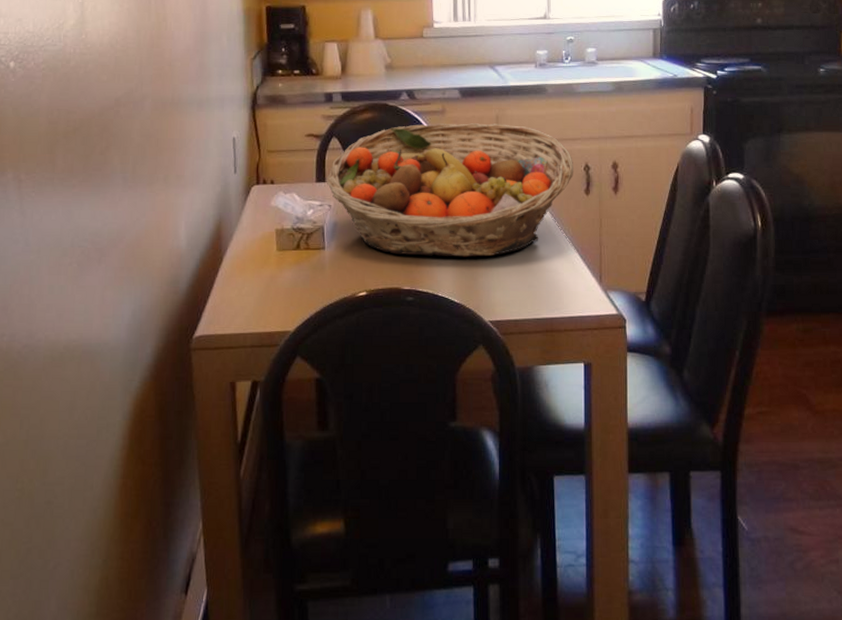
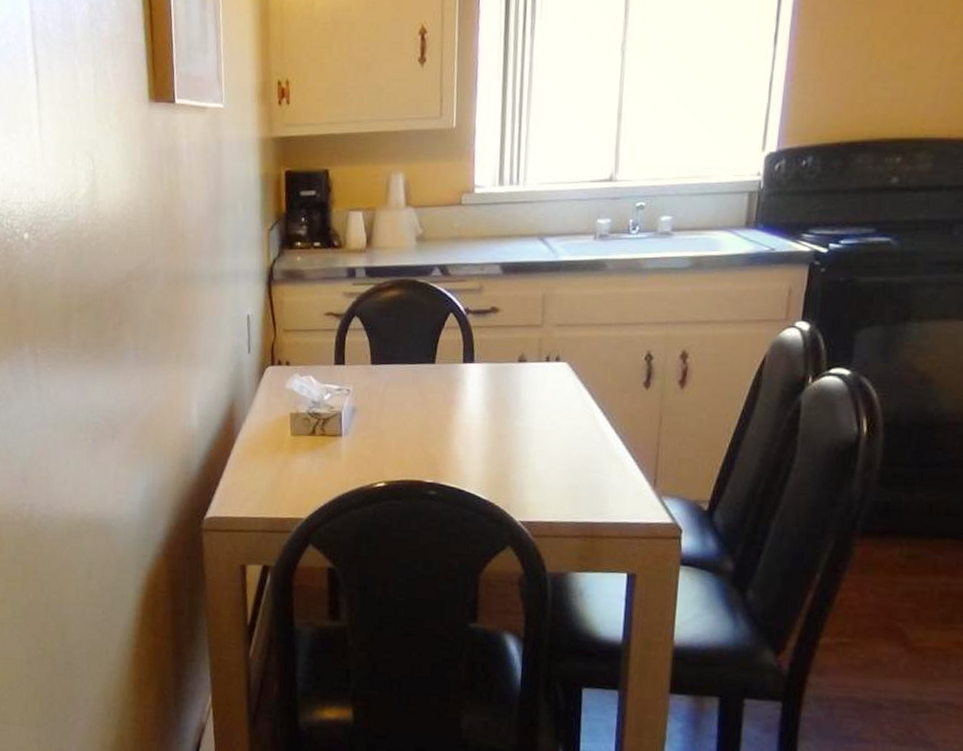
fruit basket: present [326,123,573,258] -> none [345,303,633,452]

